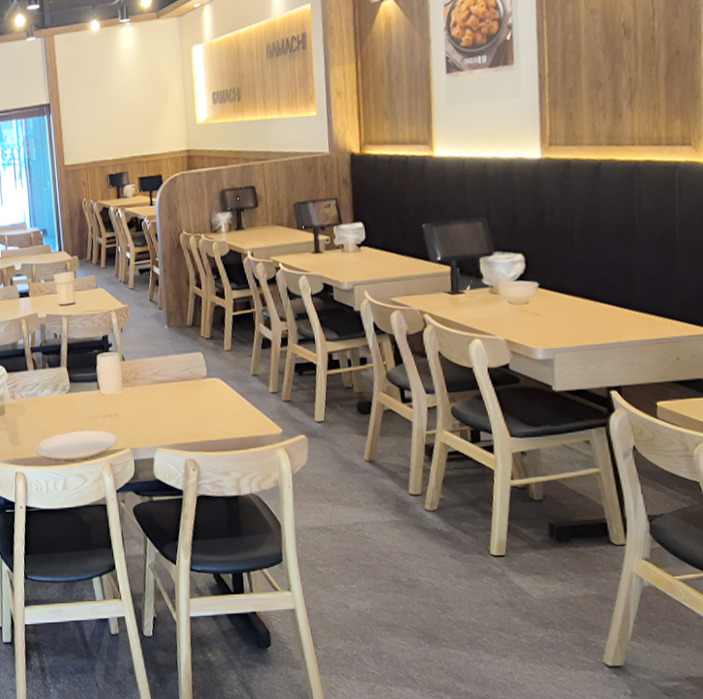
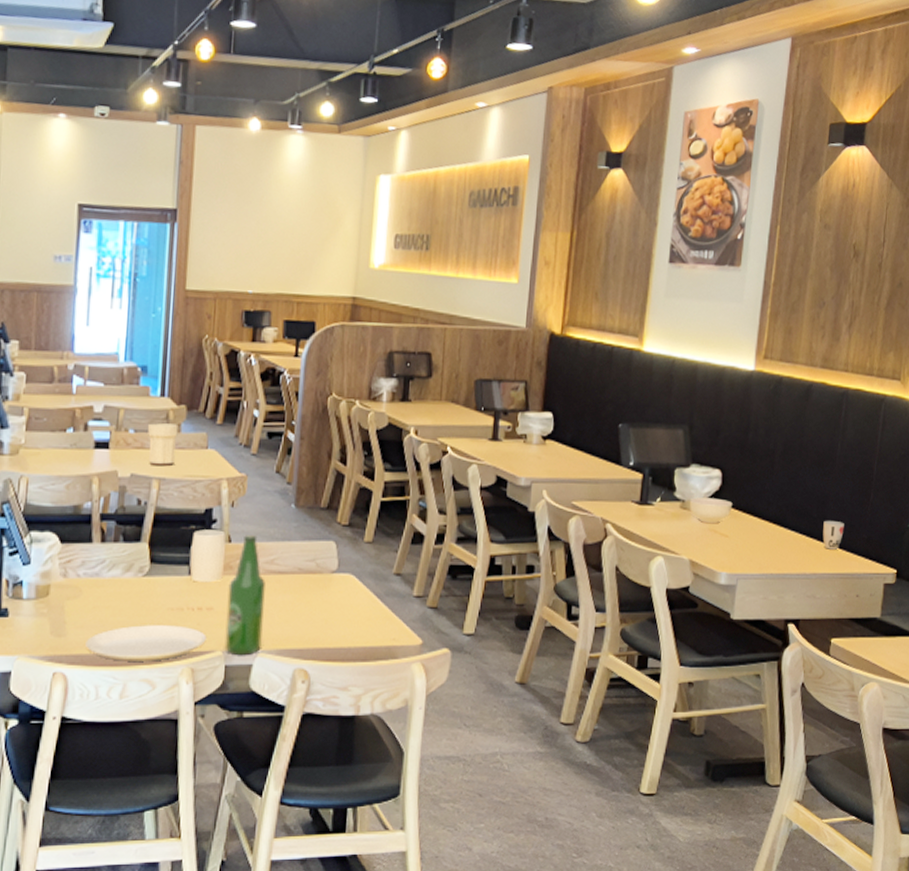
beer bottle: none [127,353,159,451] -> present [224,535,265,656]
cup: none [632,288,655,317] -> present [823,520,844,550]

